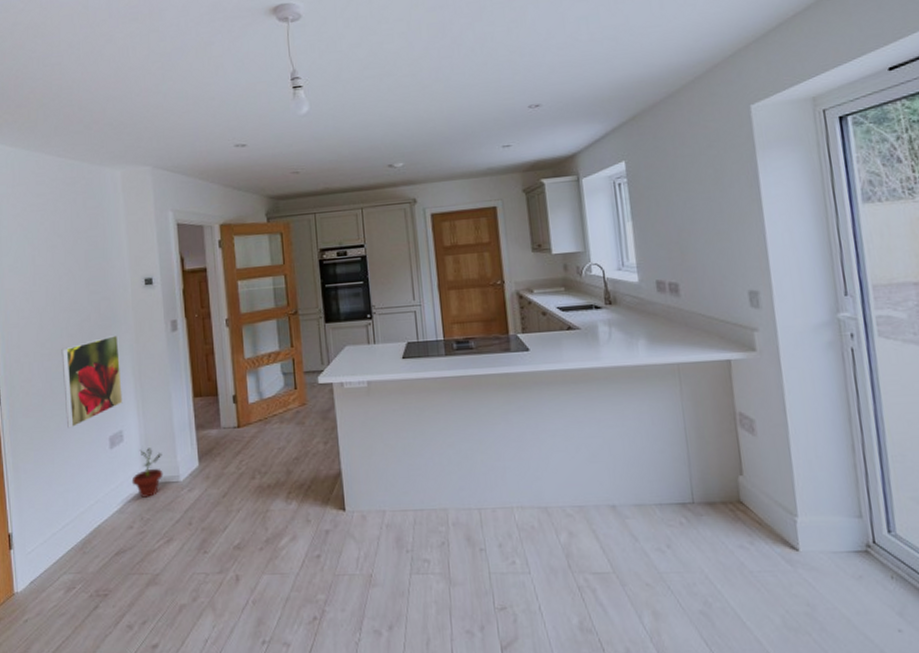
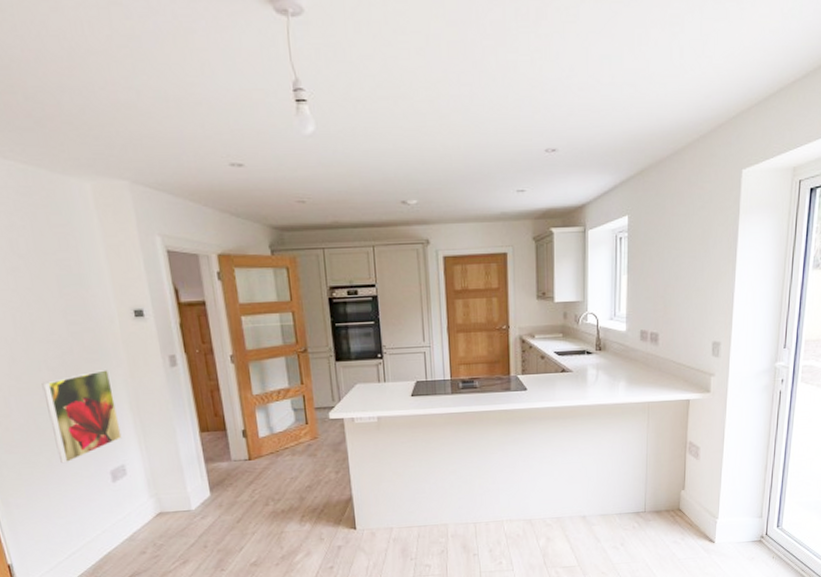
potted plant: present [131,448,163,498] -> none [139,480,174,526]

